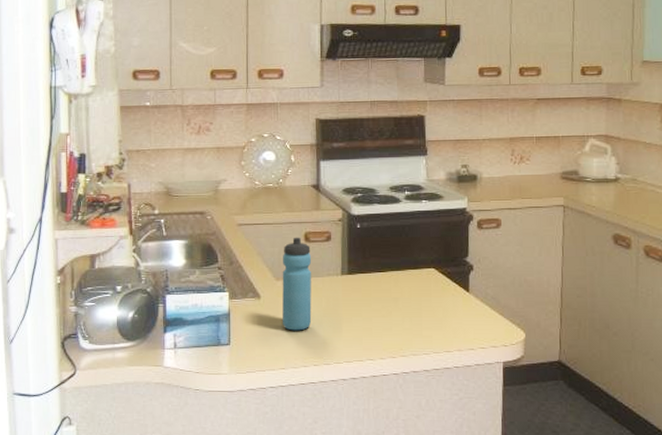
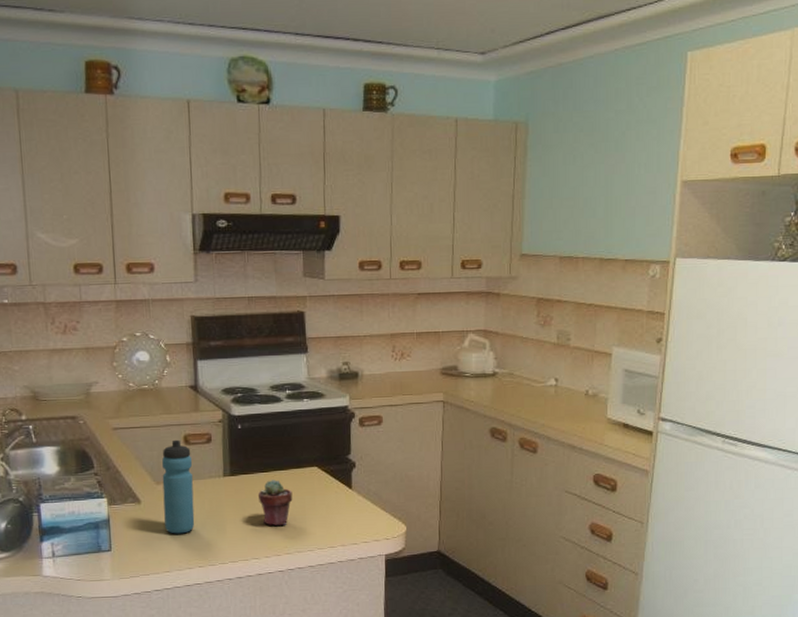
potted succulent: none [374,280,409,327] -> present [257,480,293,526]

